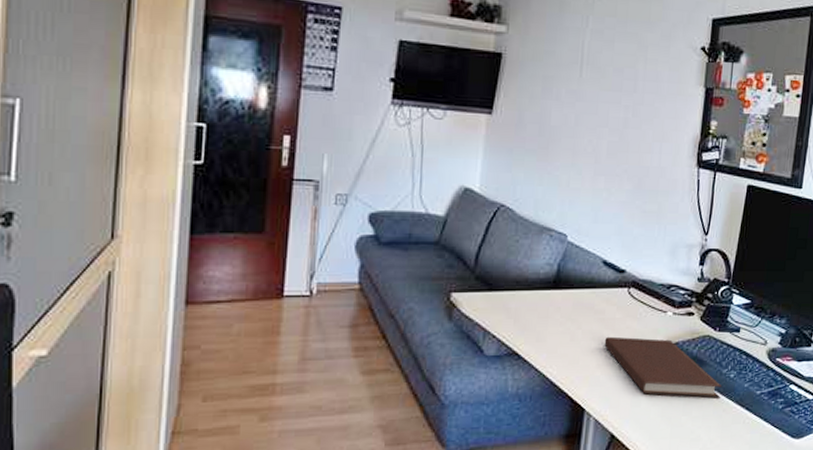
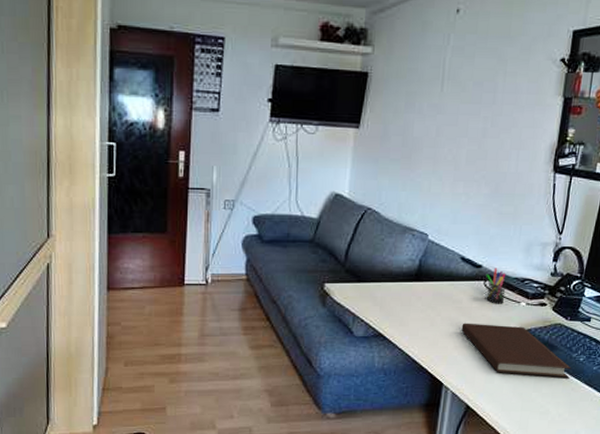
pen holder: none [629,273,652,314] -> present [486,268,507,304]

